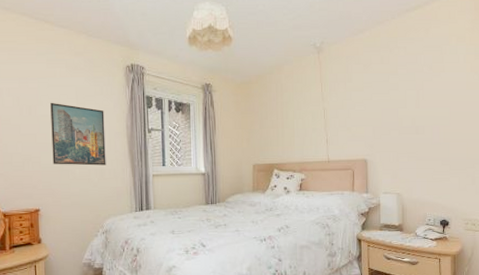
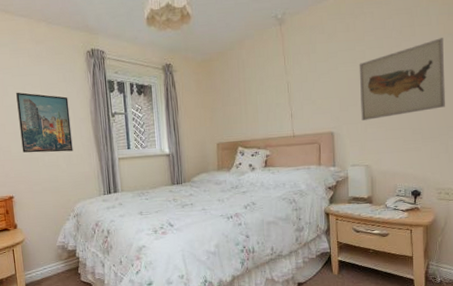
wall art: none [392,75,472,149] -> present [359,38,445,120]

